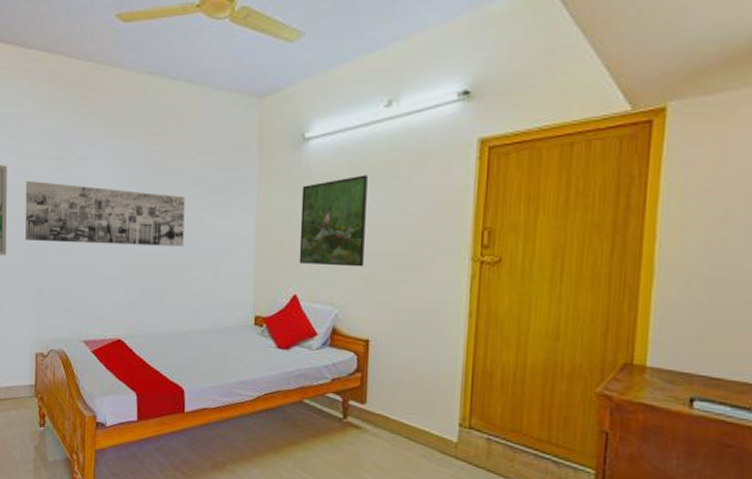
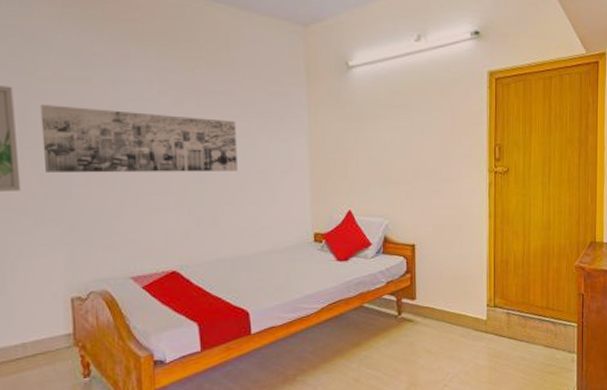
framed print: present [299,175,368,267] -> none [349,100,406,182]

